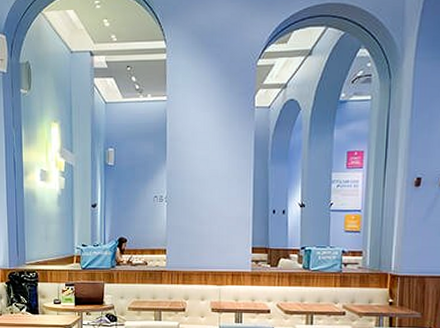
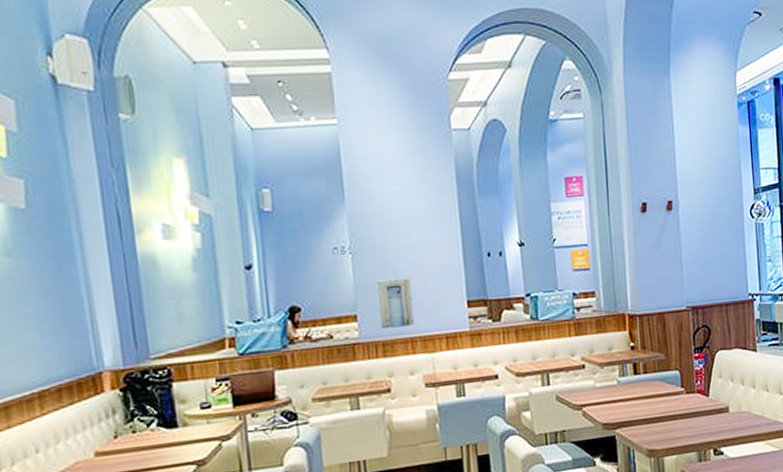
wall art: none [183,224,209,262] -> present [376,277,415,329]

